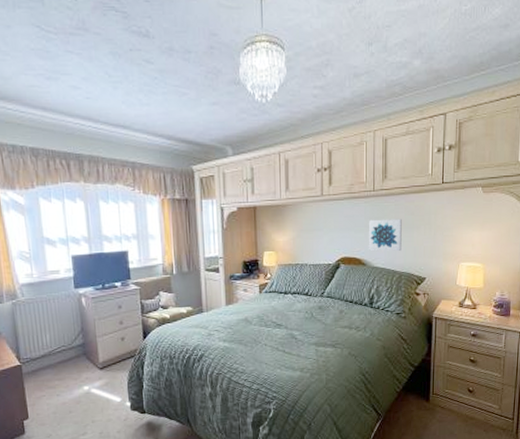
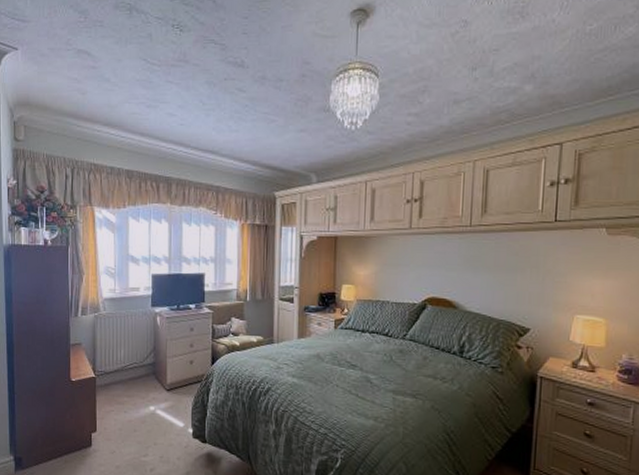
wall art: present [368,218,402,252] -> none [460,257,503,296]

